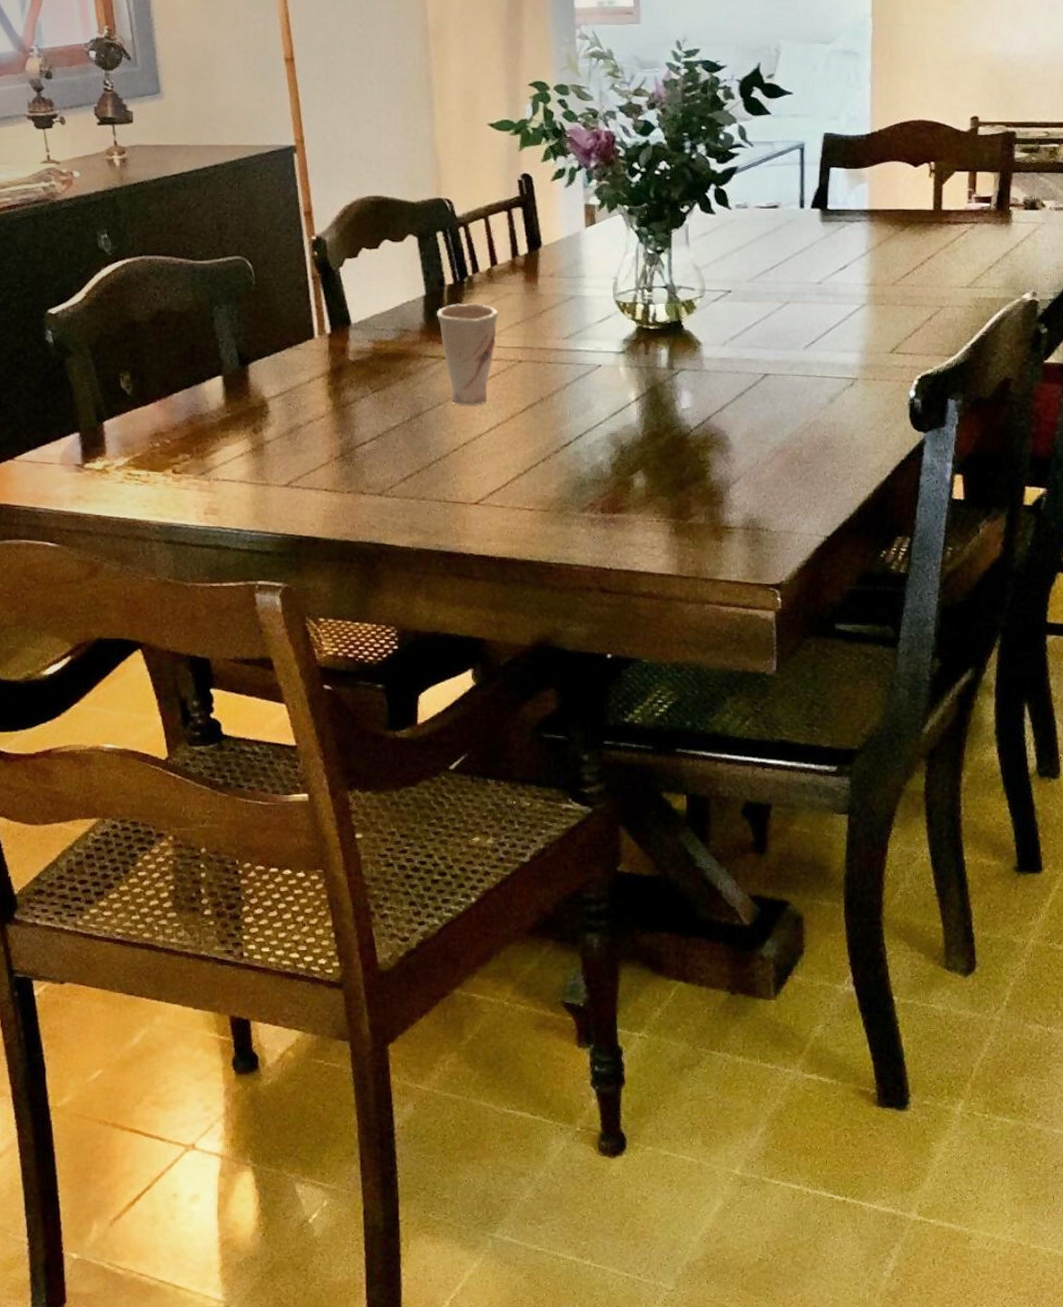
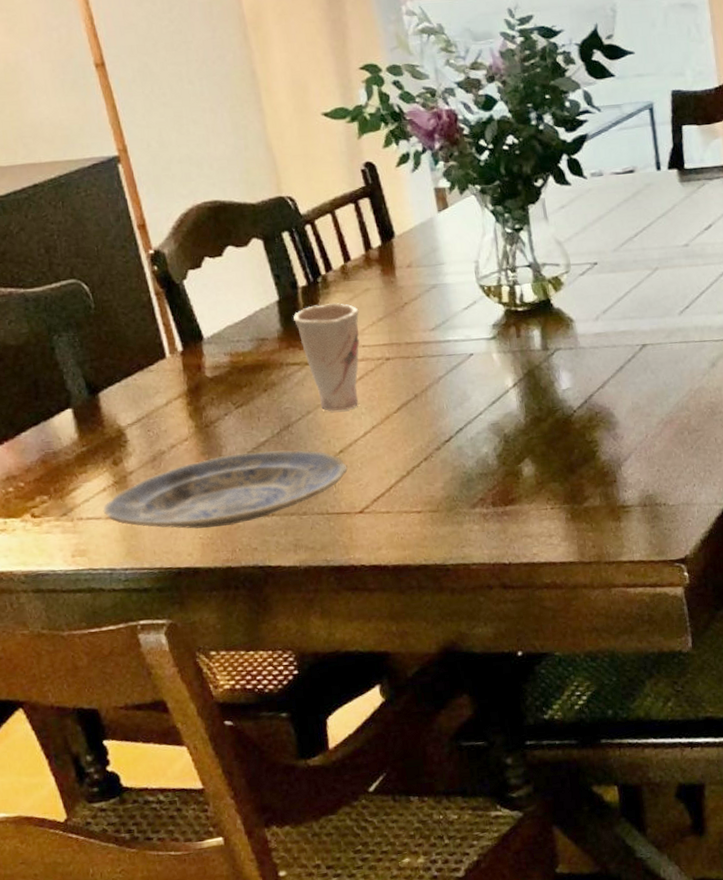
plate: none [238,435,469,502] -> present [103,450,348,529]

